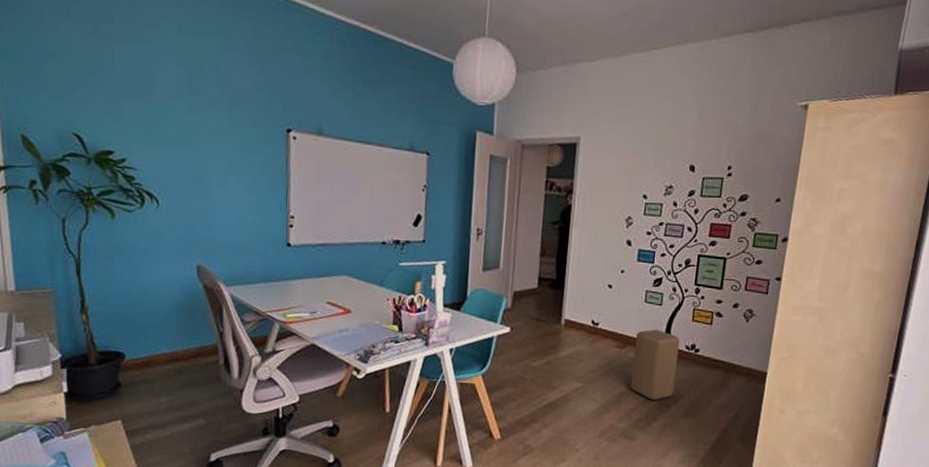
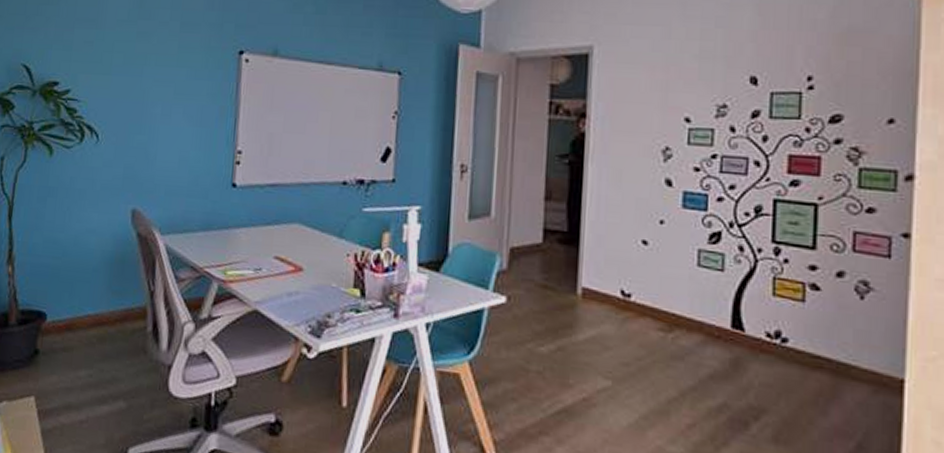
stool: present [630,329,680,401] -> none [683,305,757,414]

